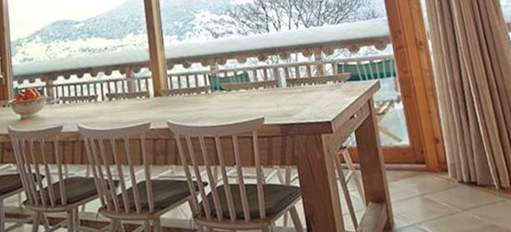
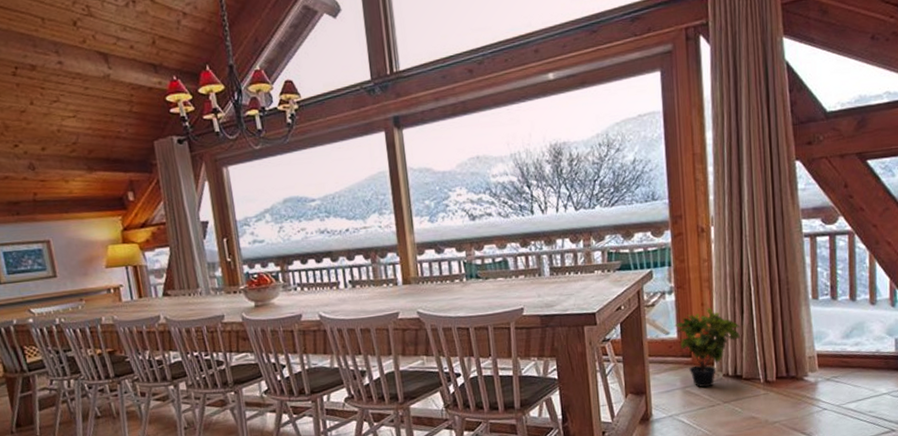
potted plant: none [406,115,470,195] -> present [675,307,741,388]

